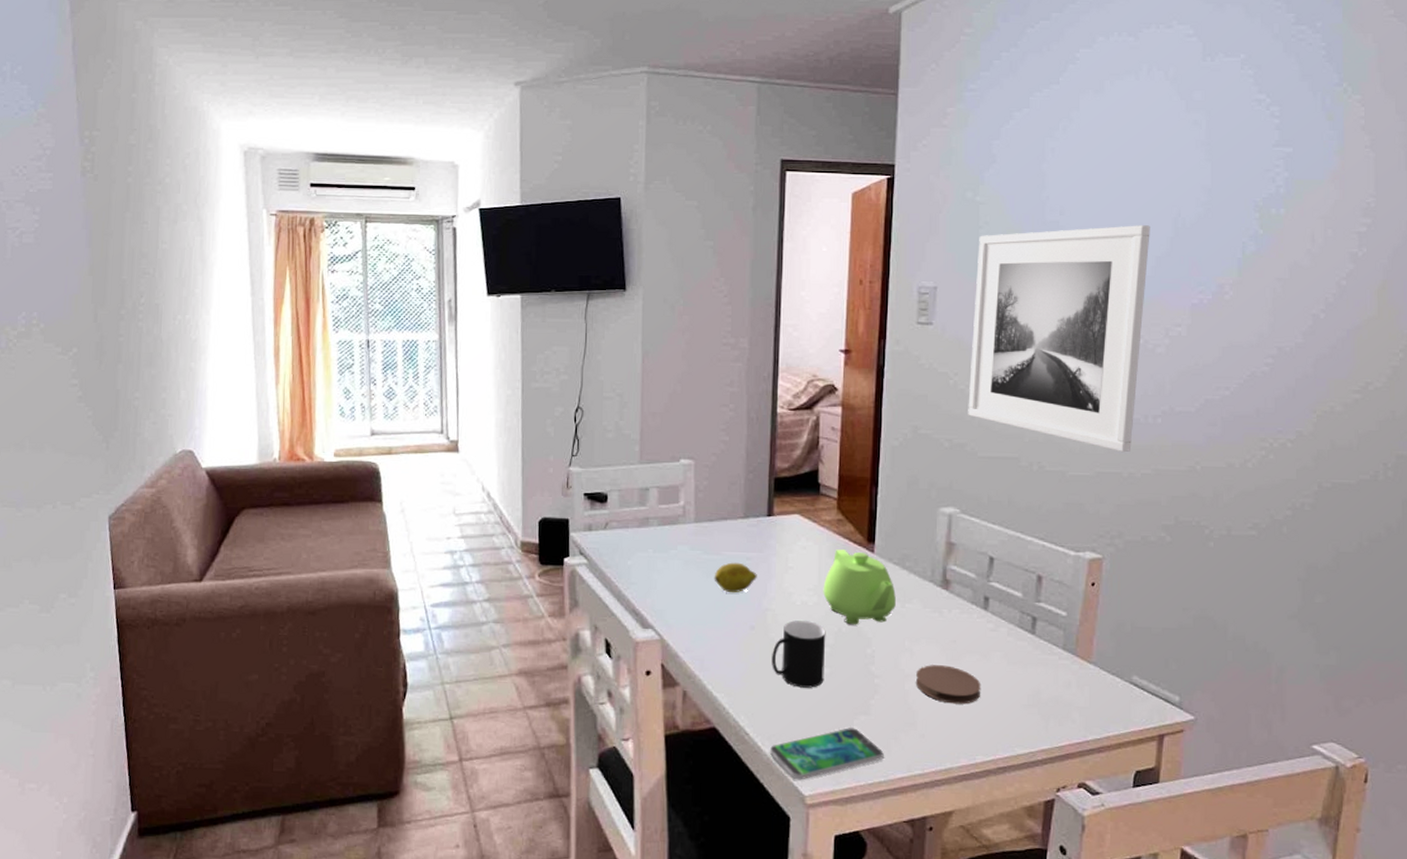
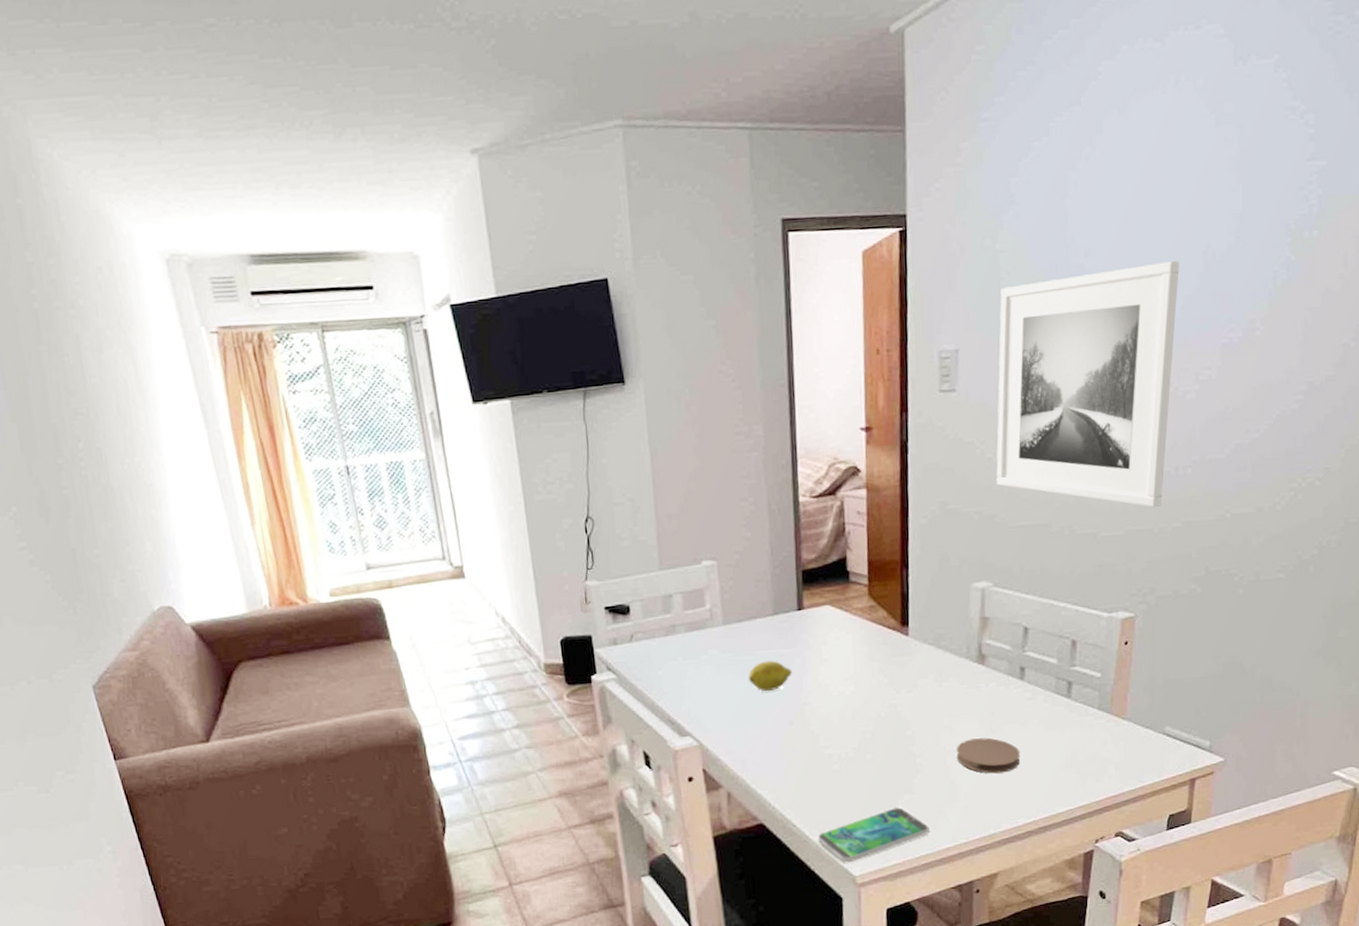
cup: present [772,620,826,688] -> none [813,710,867,776]
teapot: present [823,549,896,625] -> none [859,636,933,710]

